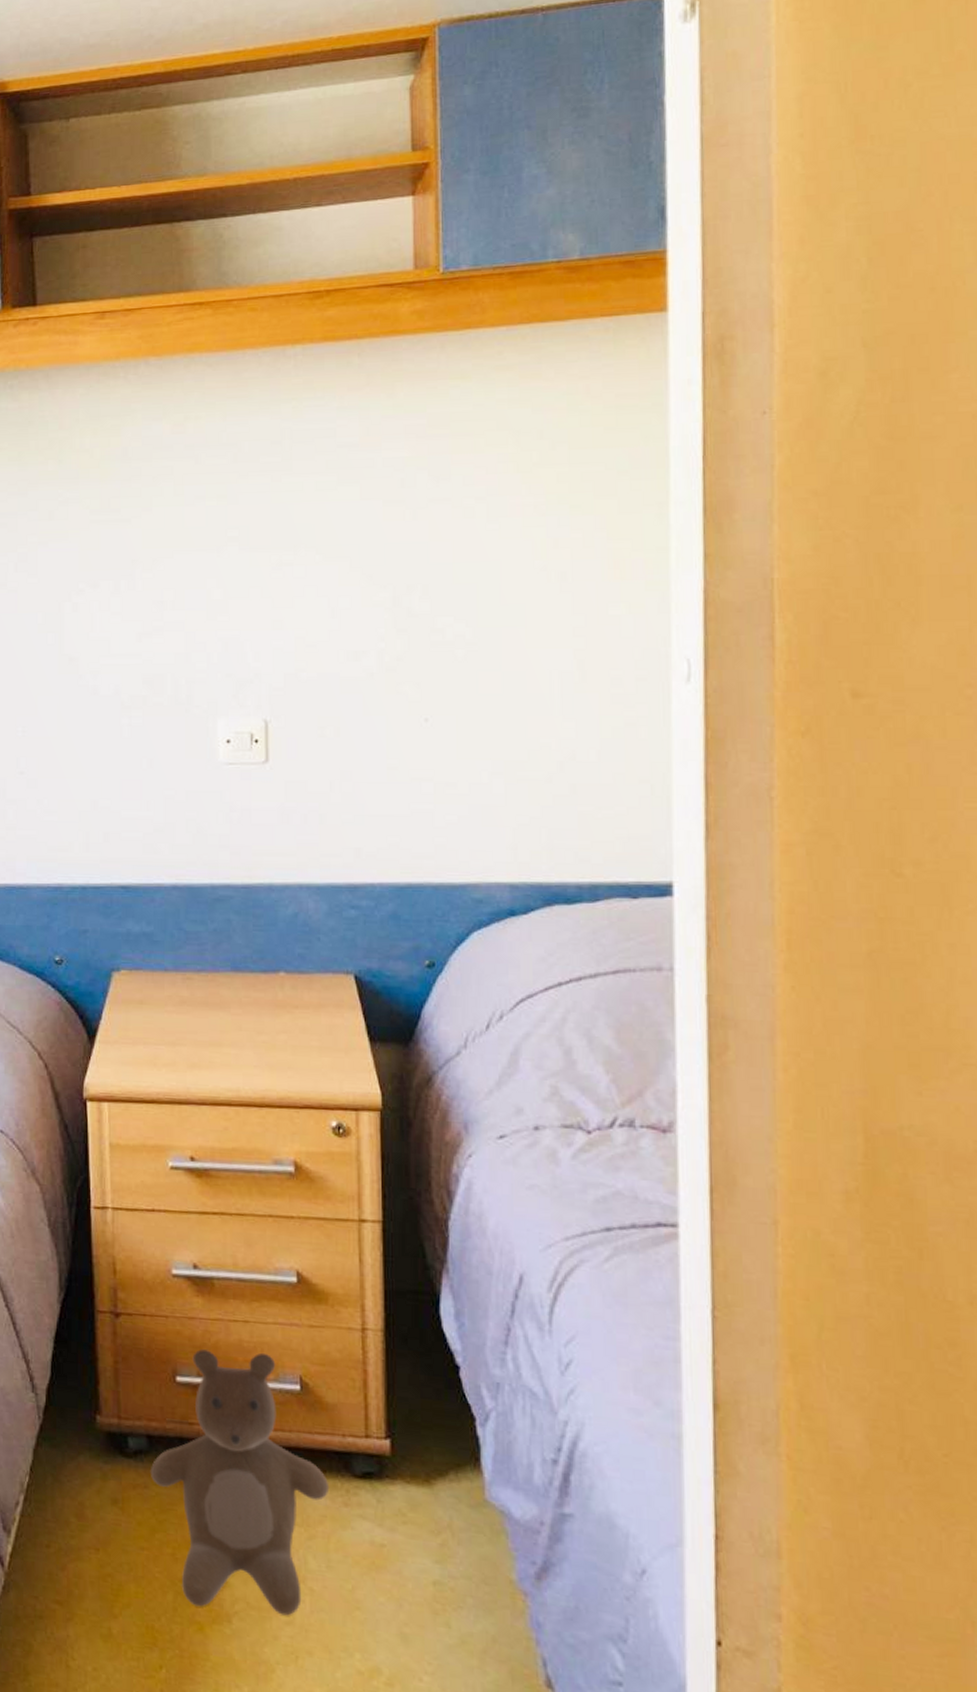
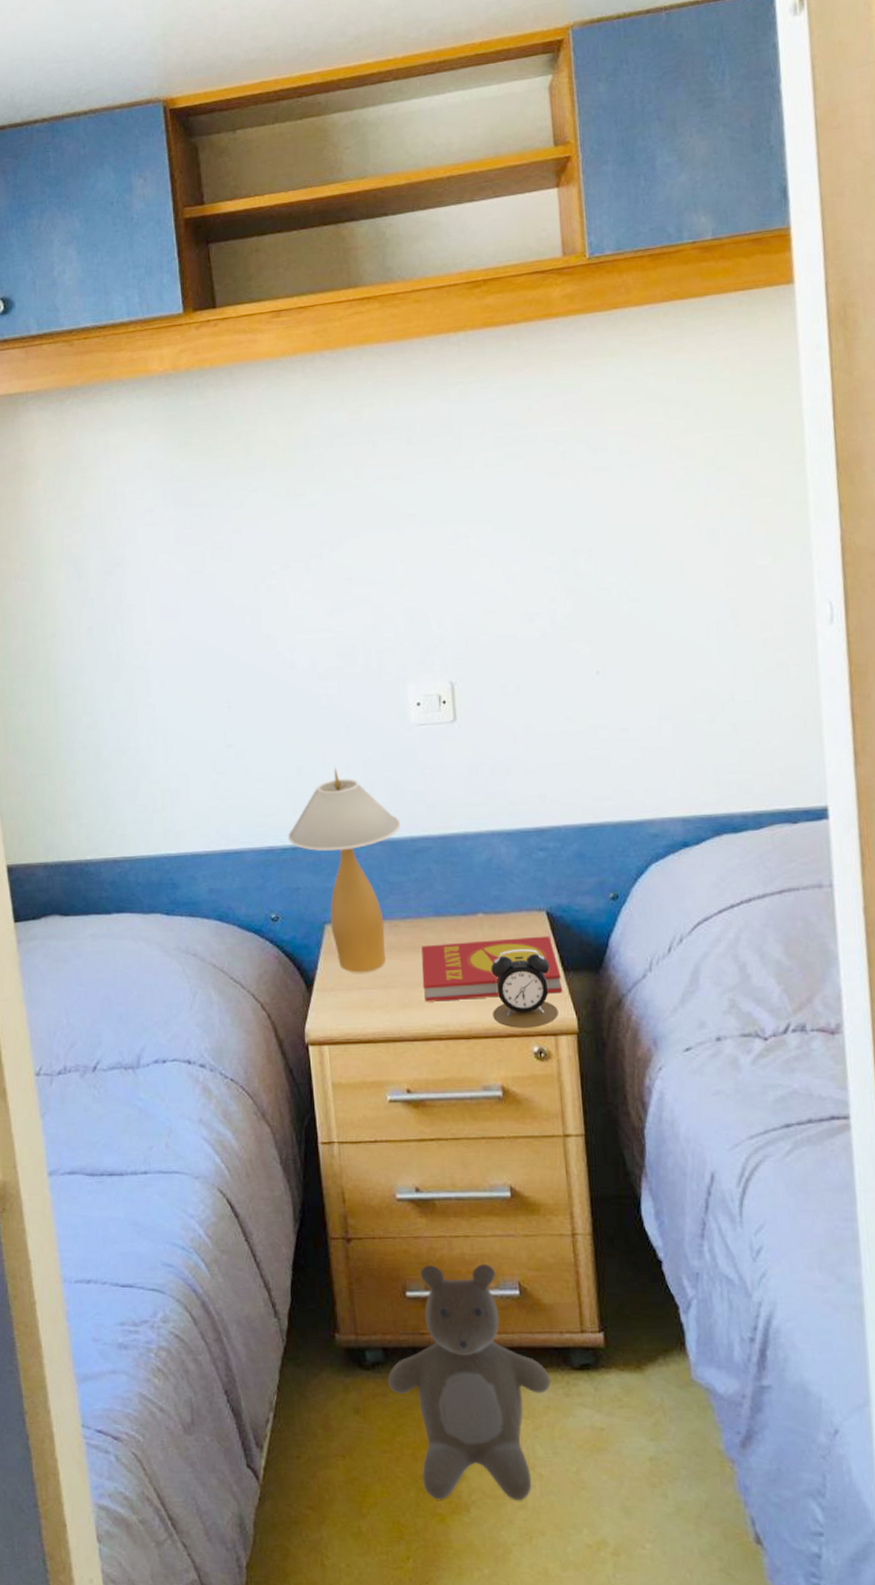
table lamp: none [77,803,201,1027] -> present [287,767,401,973]
book: none [214,1001,368,1065] -> present [421,936,563,1002]
alarm clock: none [289,1013,361,1101] -> present [491,948,559,1028]

